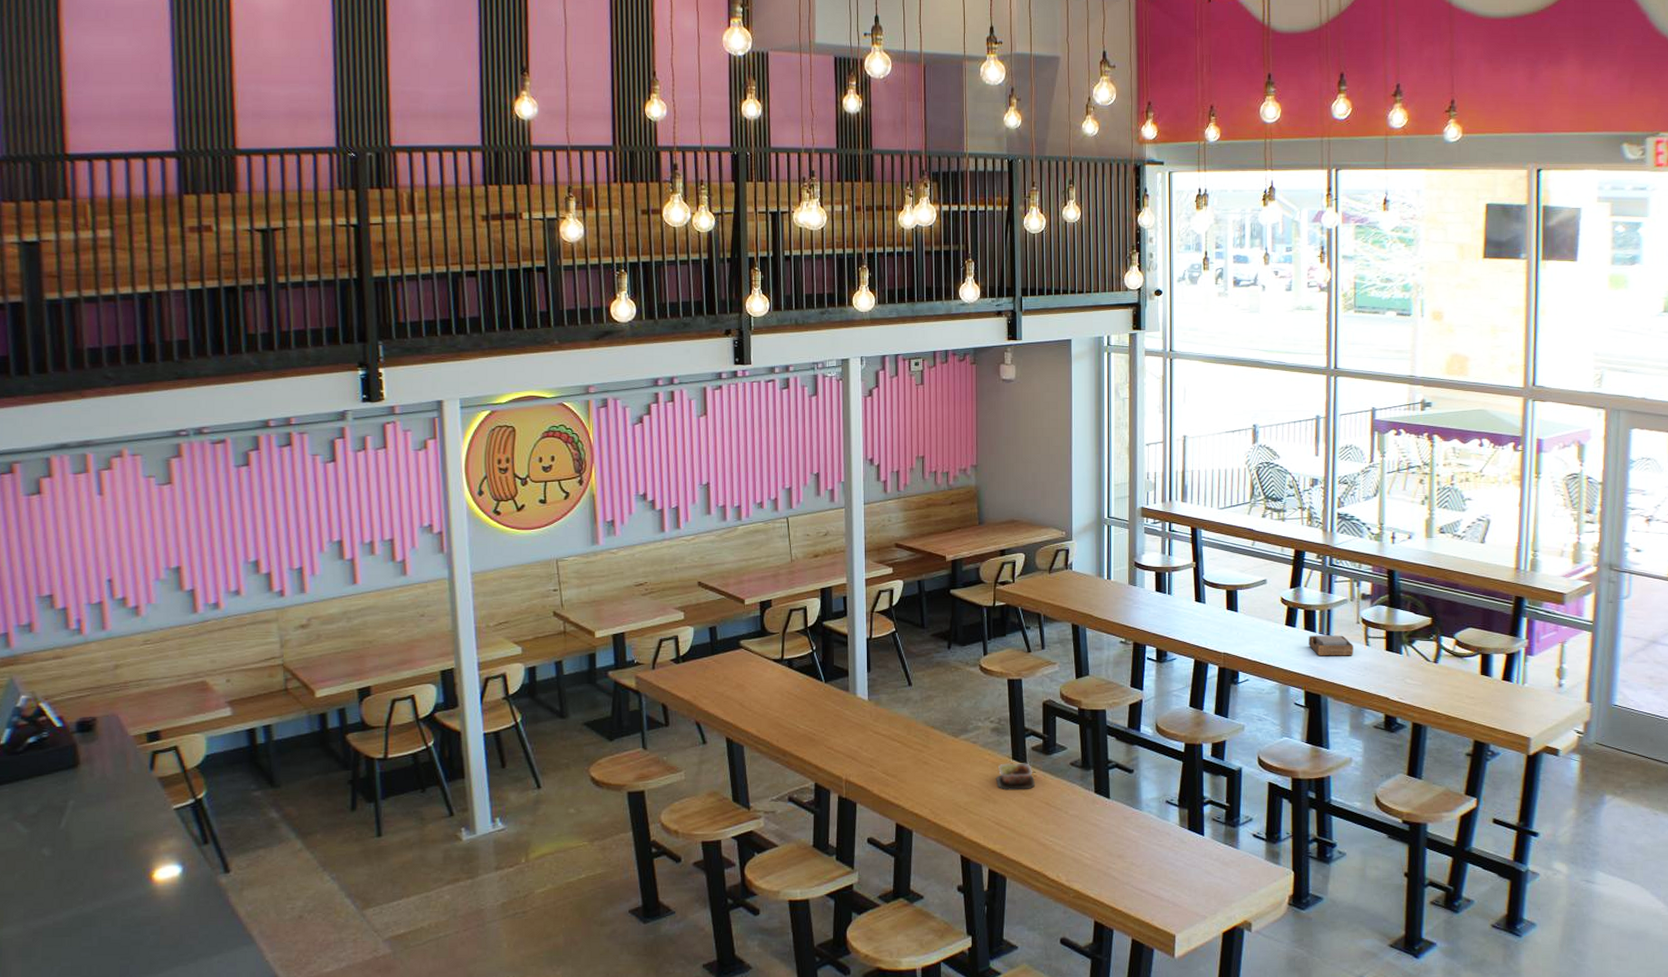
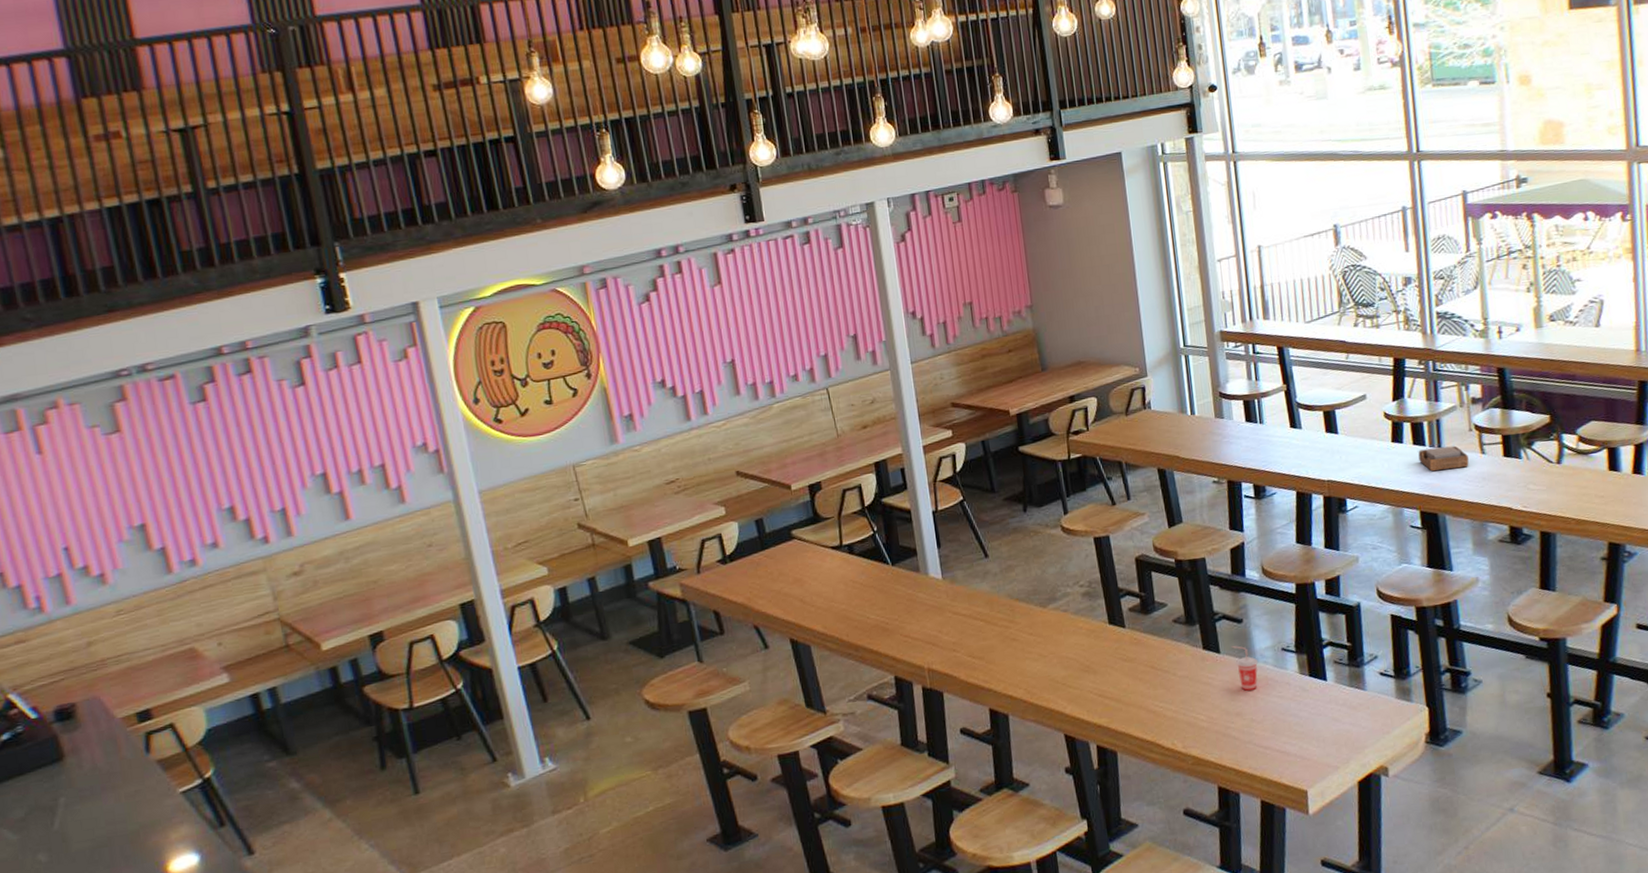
takeout container: present [995,763,1036,791] -> none [1092,626,1138,659]
beverage cup: none [1120,792,1143,837] -> present [1231,645,1258,692]

